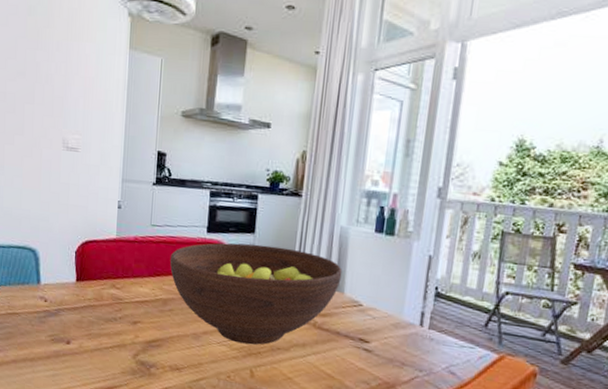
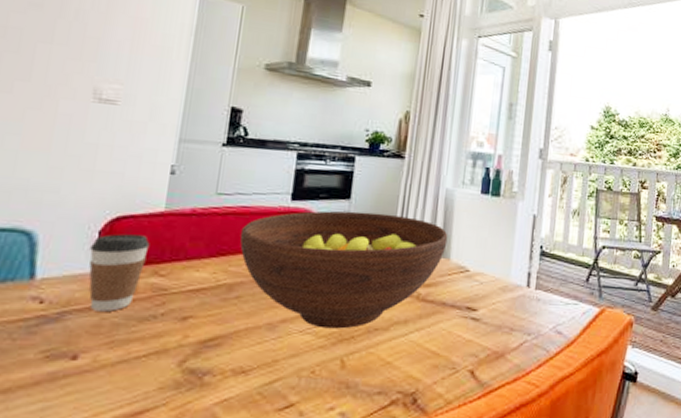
coffee cup: none [71,254,108,312] -> present [88,234,150,312]

